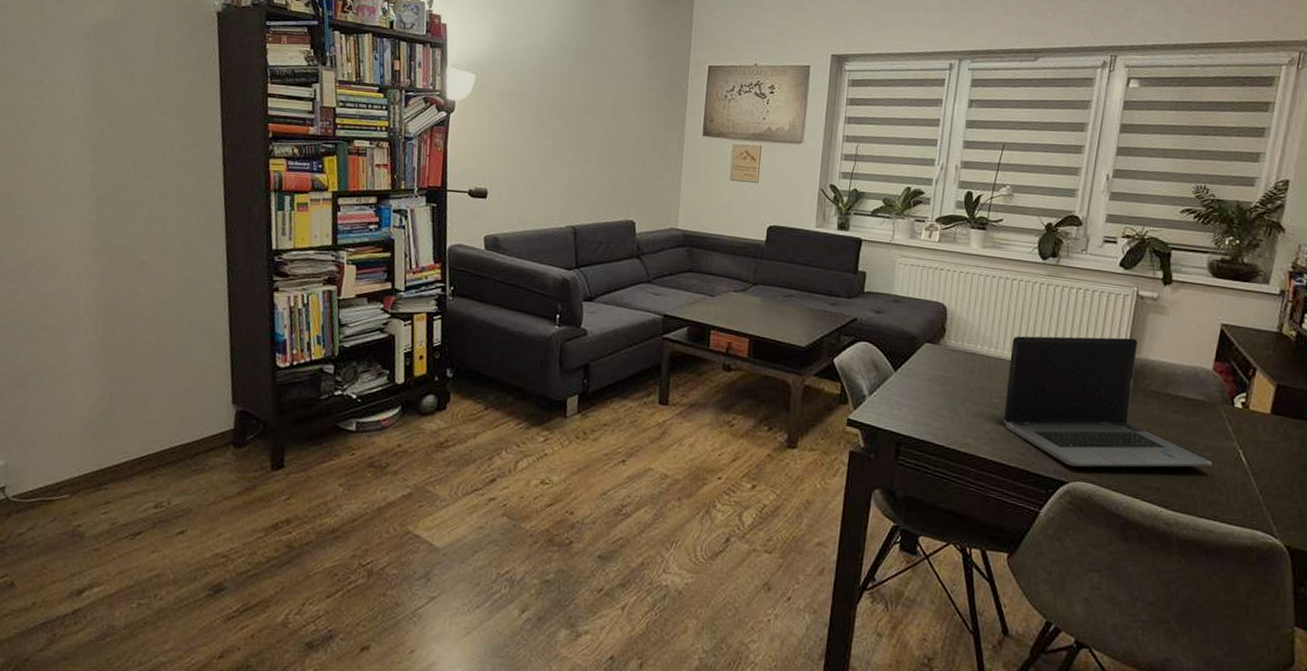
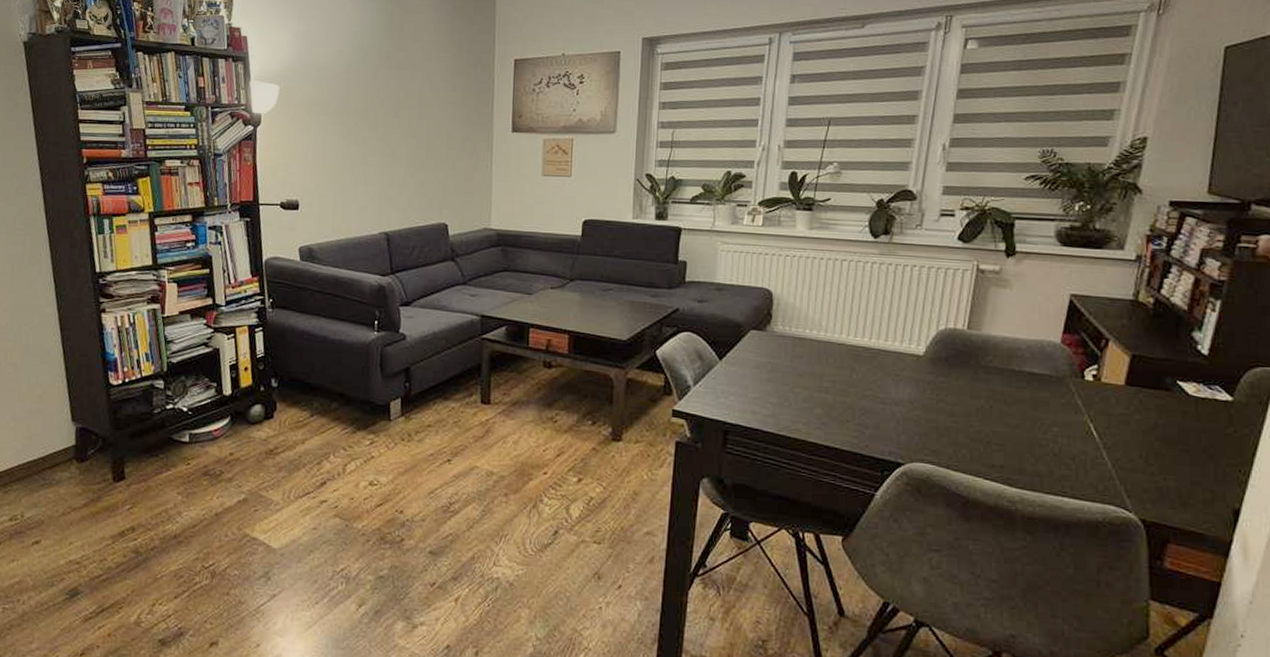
laptop computer: present [1003,335,1212,467] -> none [834,314,1060,448]

